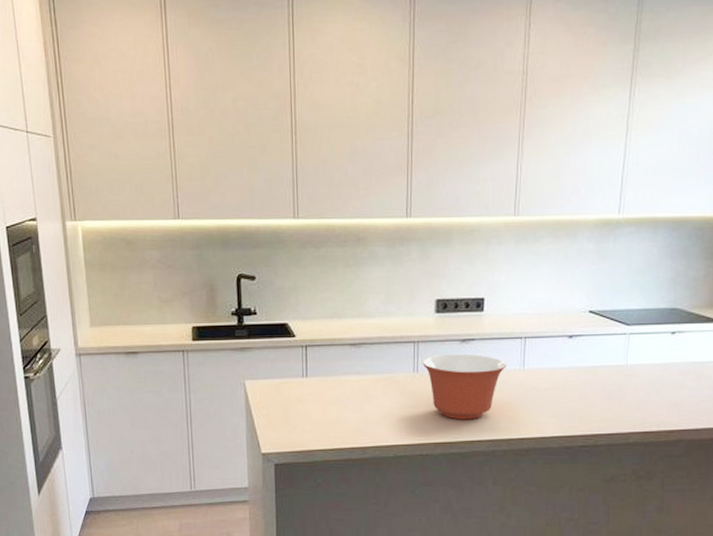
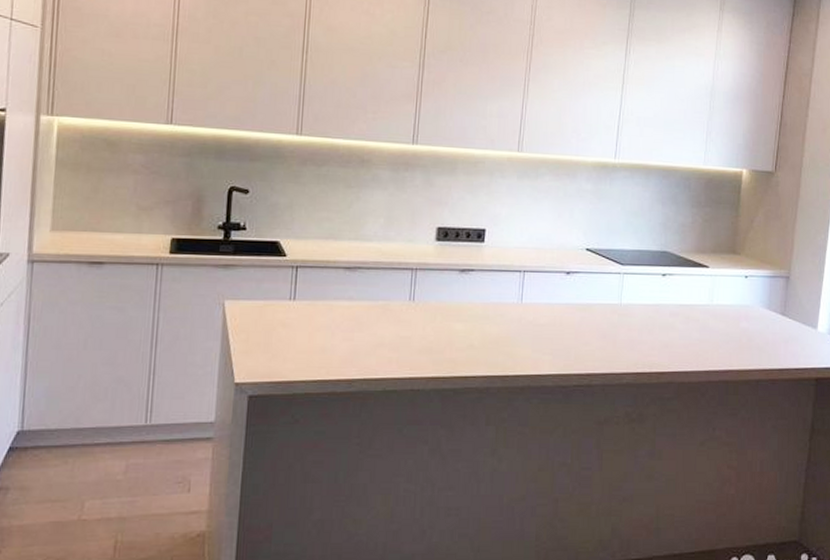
mixing bowl: present [422,353,507,420] -> none [419,283,505,354]

